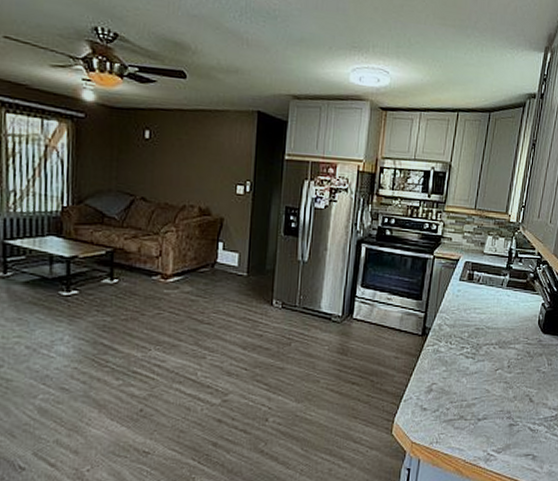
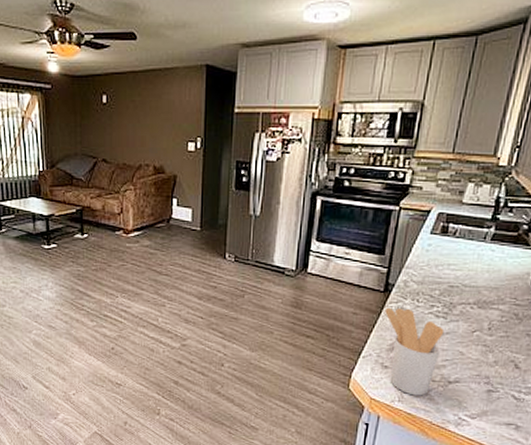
utensil holder: none [423,350,473,436] -> present [385,307,445,396]

